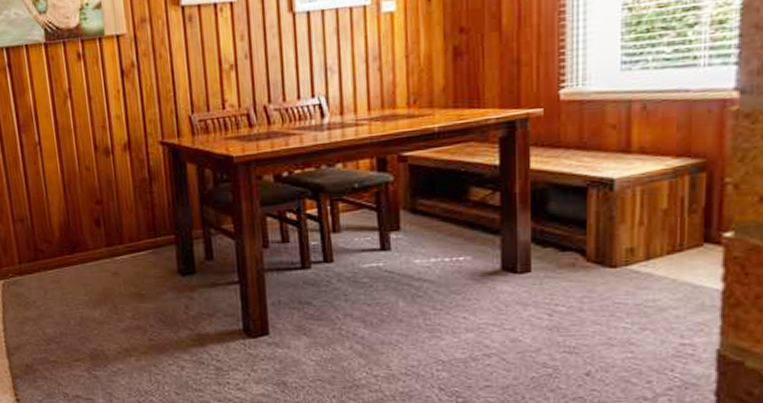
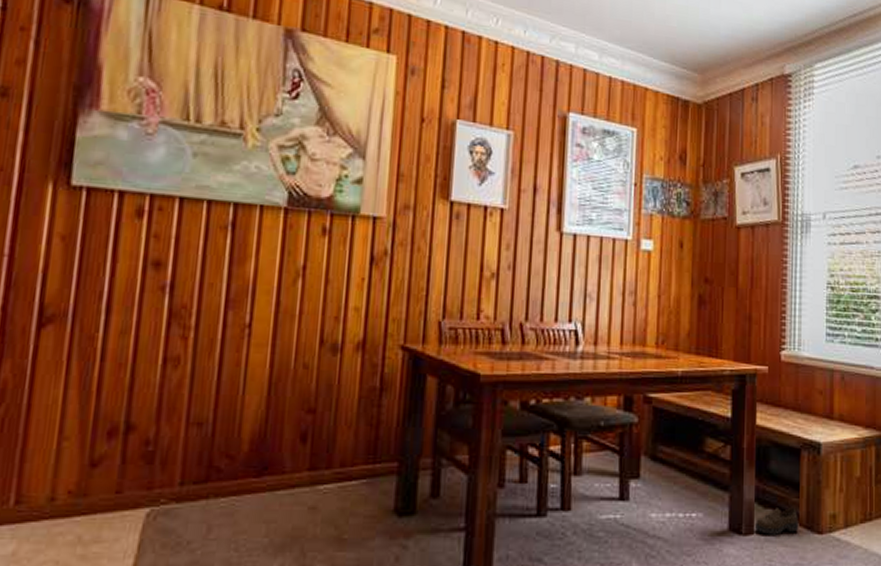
shoe: none [531,243,587,272] -> present [754,506,799,535]

